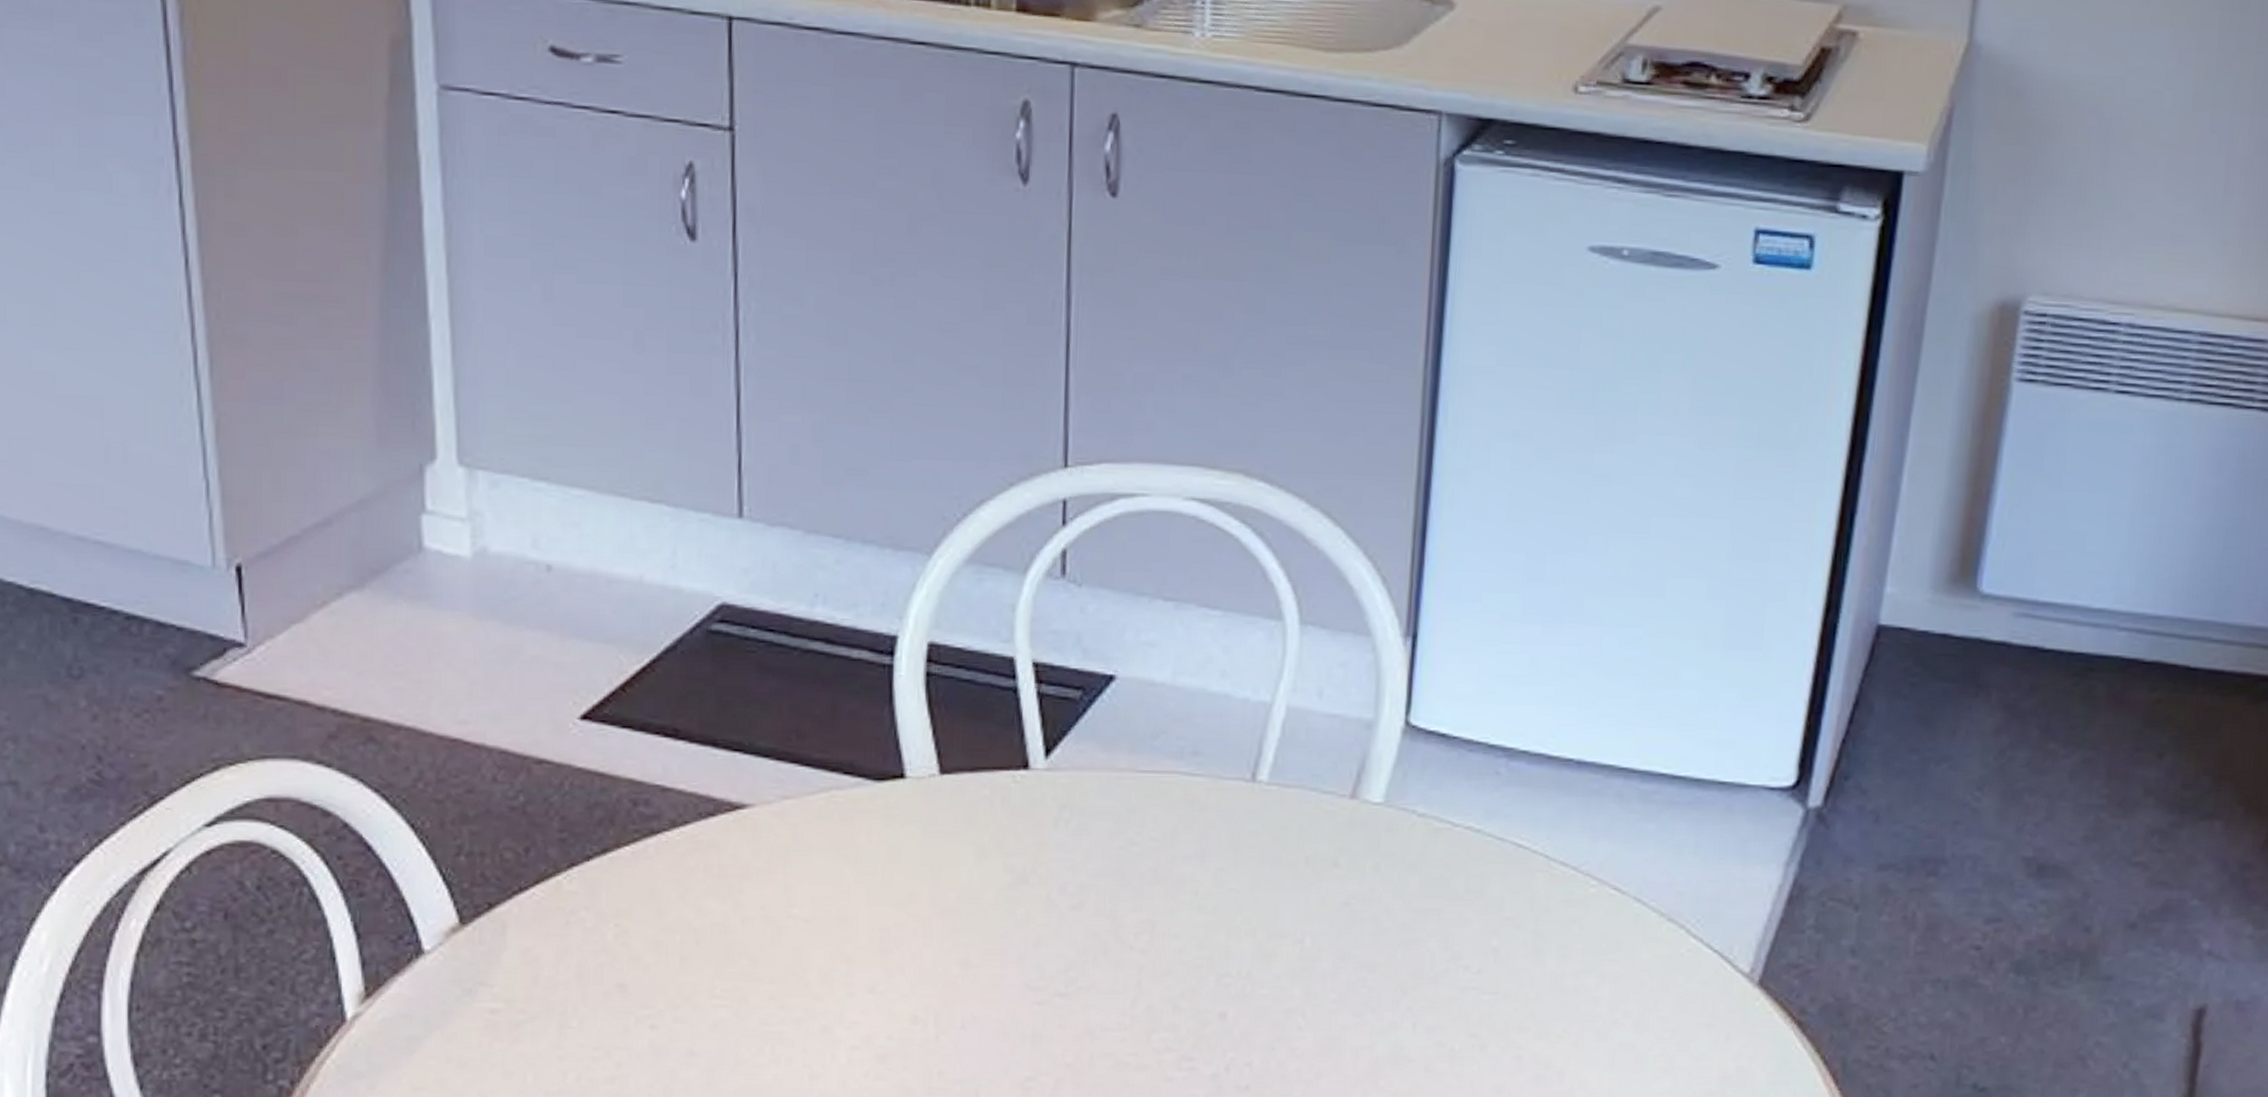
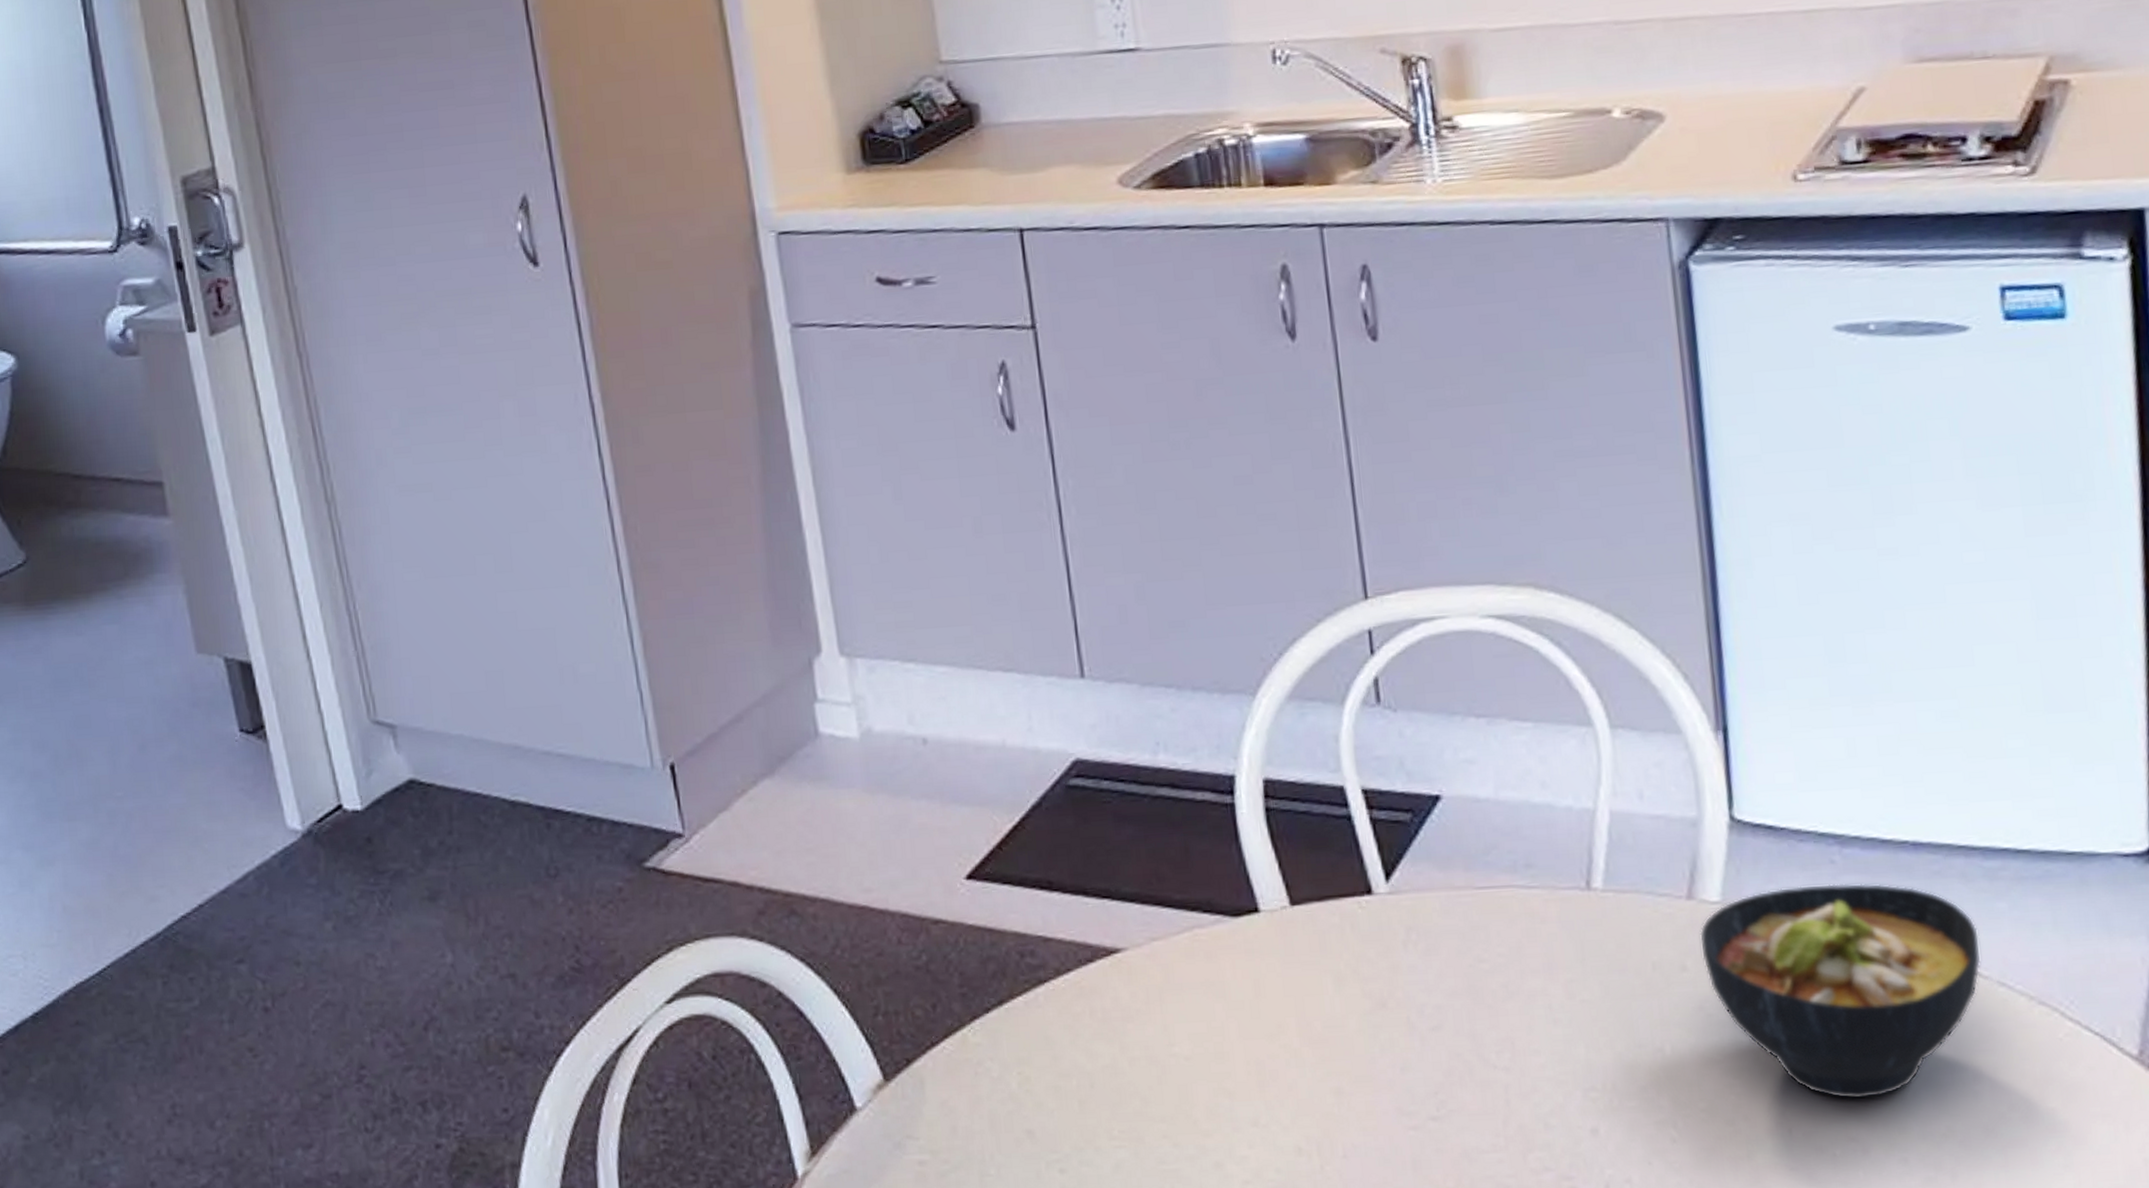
bowl: none [1355,794,1625,999] -> present [1699,883,1981,1100]

